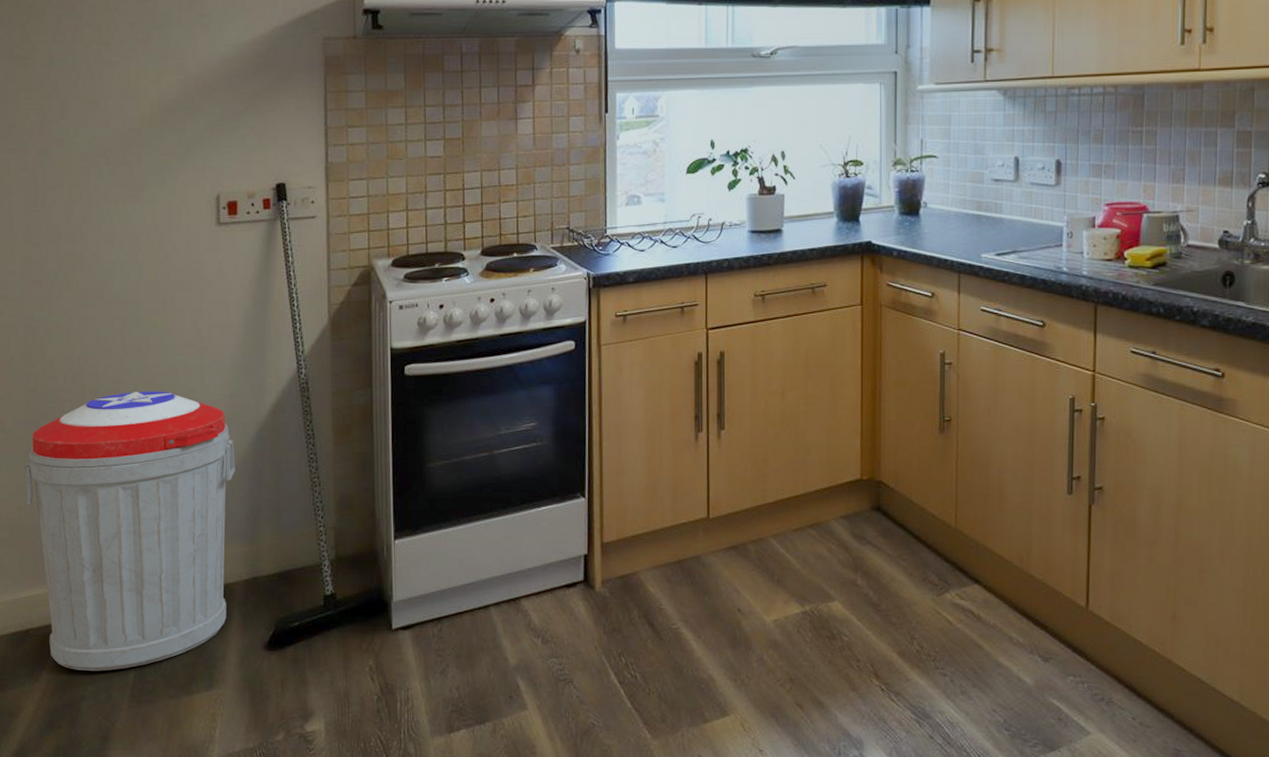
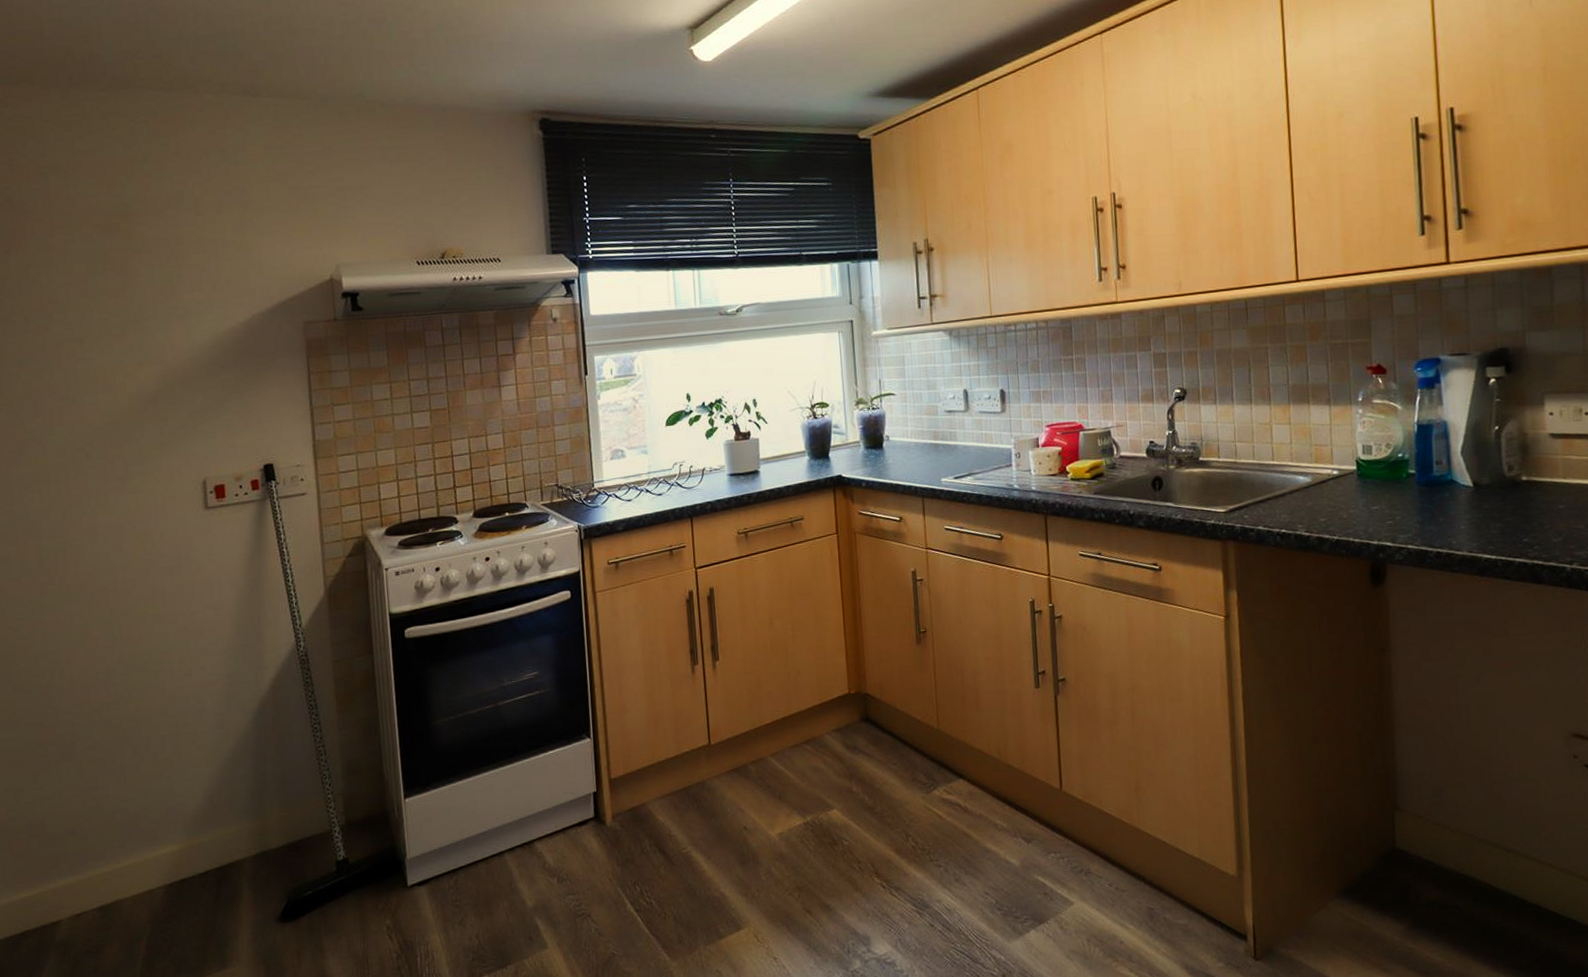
trash can: present [25,391,236,671] -> none [12,677,238,968]

